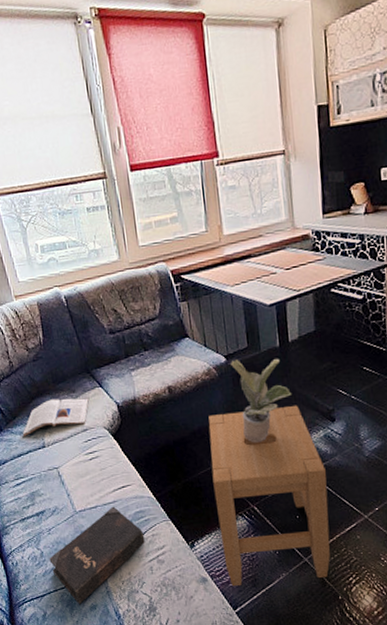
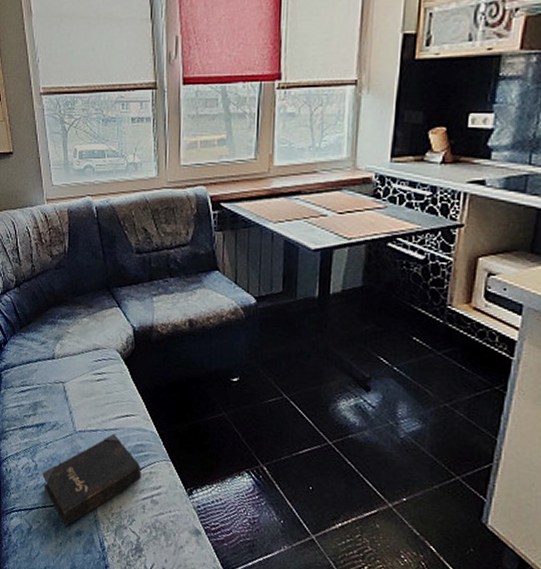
magazine: present [23,398,89,436] -> none [35,311,105,344]
stool: present [208,405,330,587] -> none [222,358,351,562]
potted plant: present [231,358,292,443] -> none [261,303,325,399]

